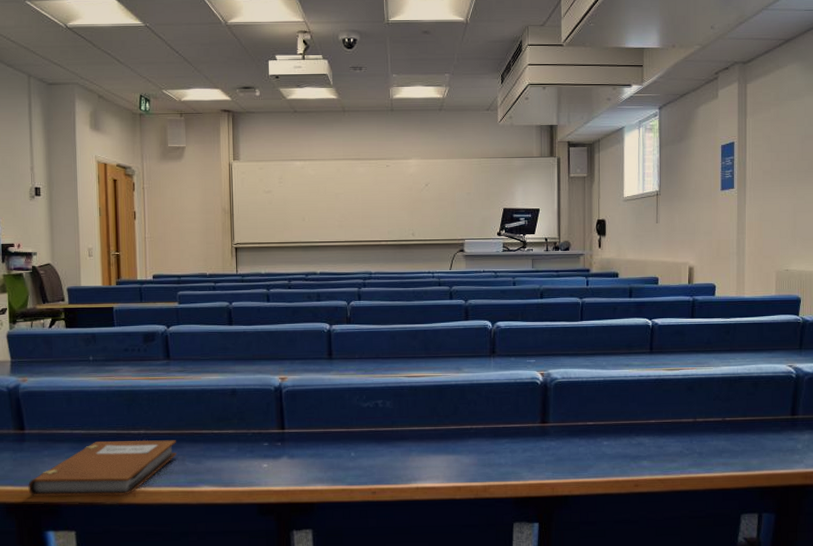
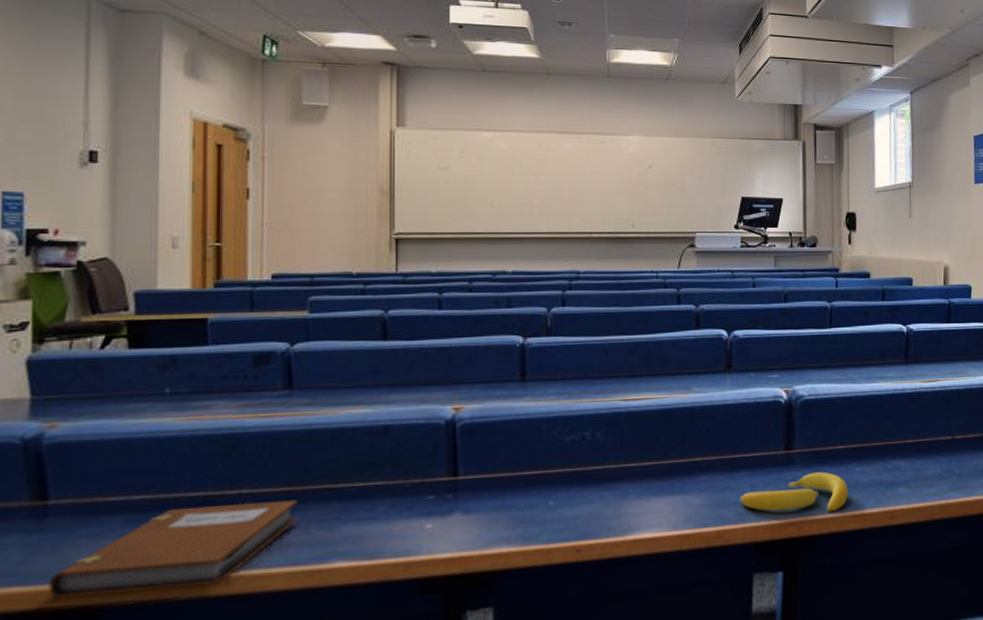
banana: none [502,443,597,477] -> present [739,471,849,512]

